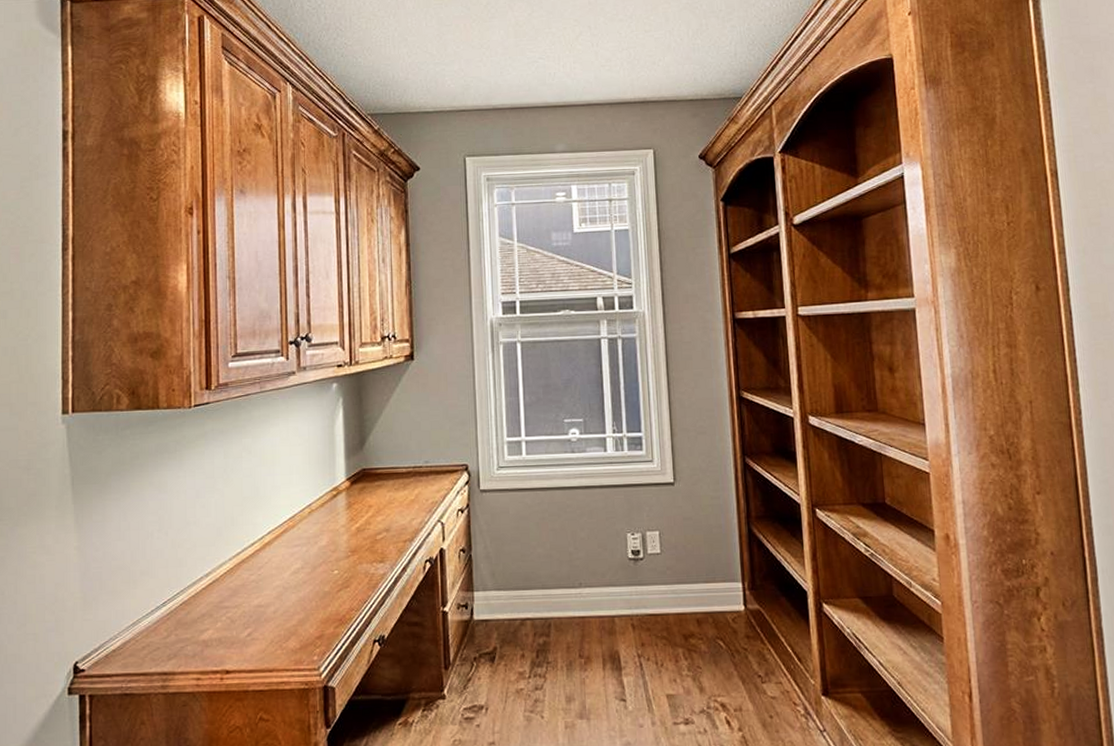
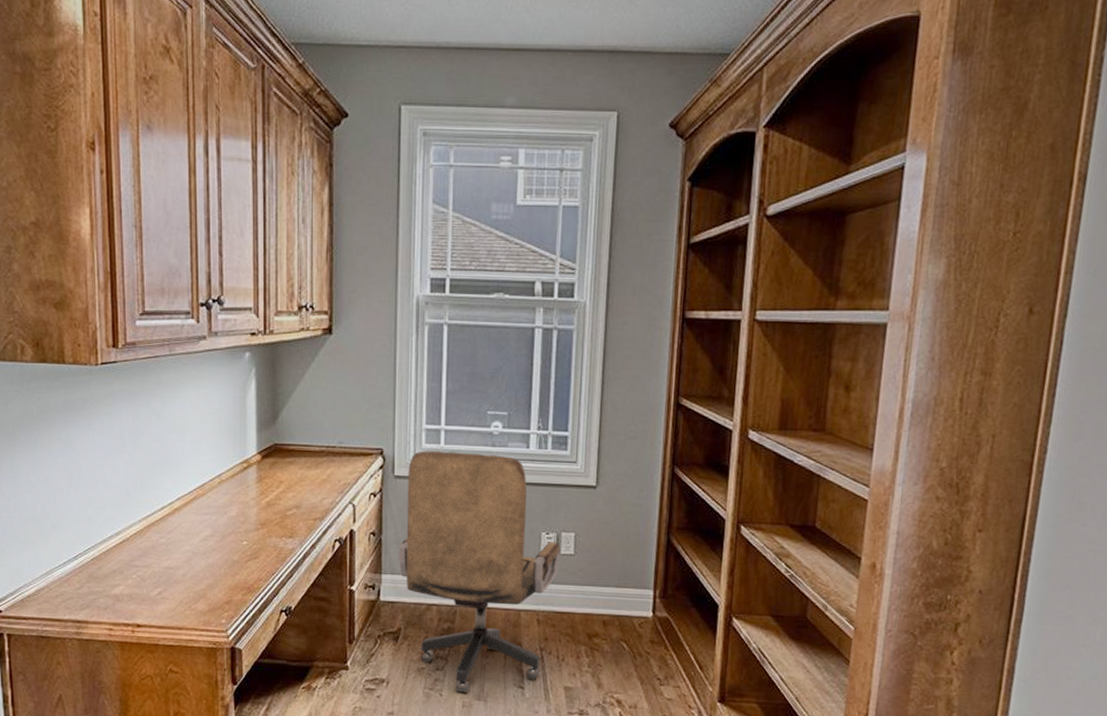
office chair: none [489,461,647,712] -> present [398,450,560,693]

